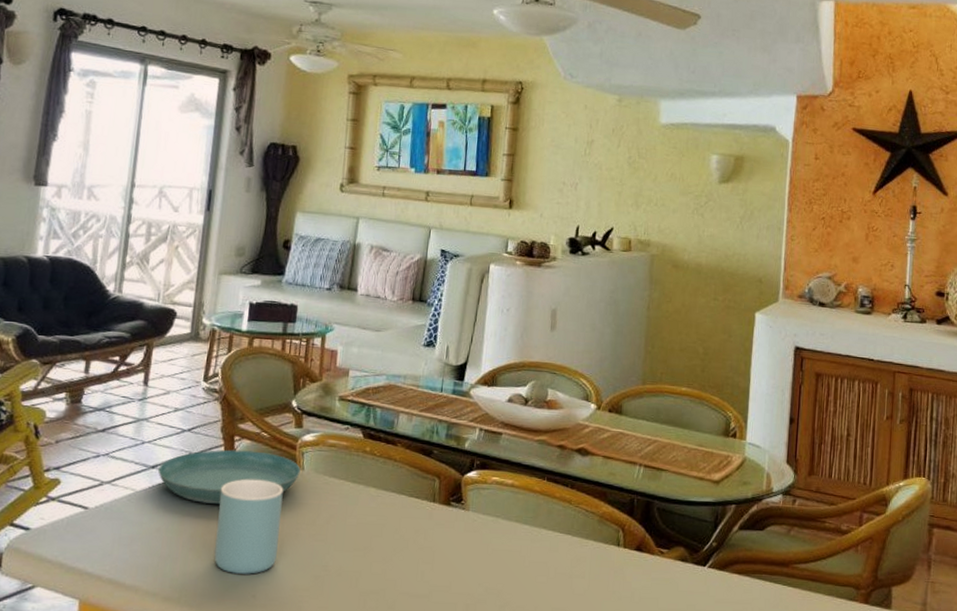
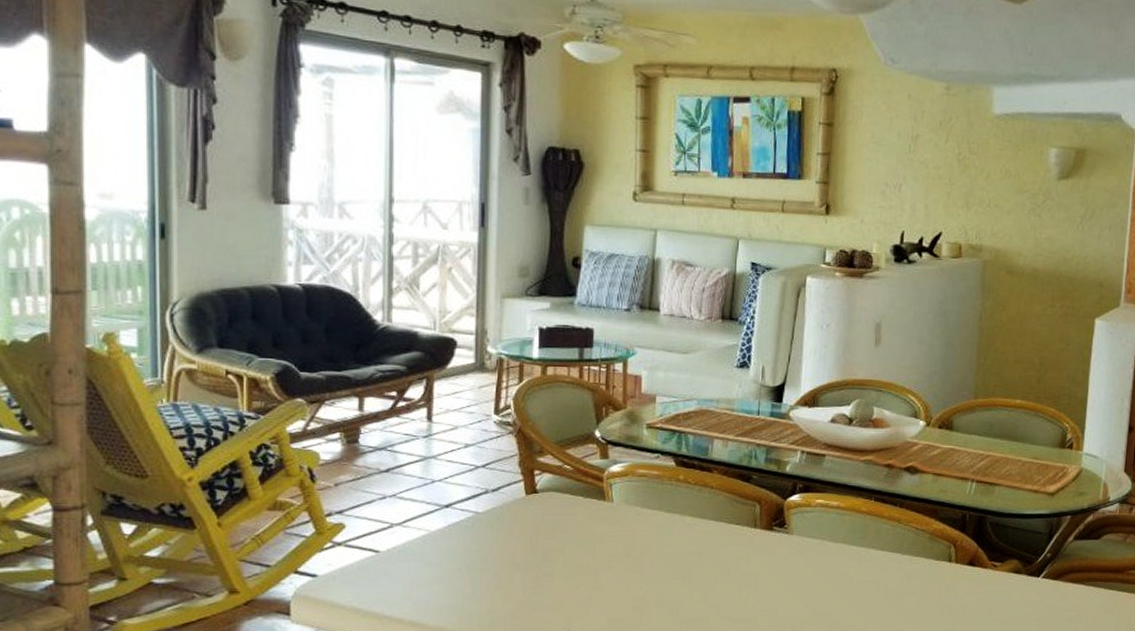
saucer: present [158,449,301,504] -> none [453,484,610,541]
mug: present [214,479,284,574] -> none [523,513,592,609]

